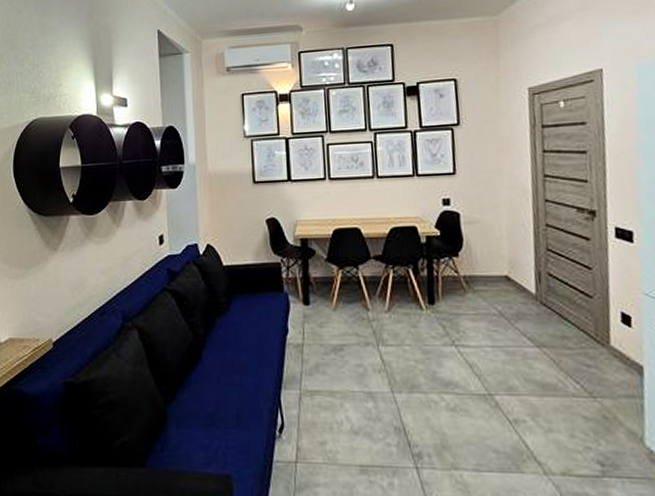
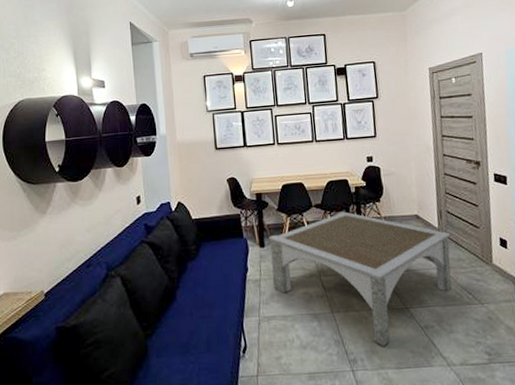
coffee table: none [315,266,553,442] -> present [269,211,452,347]

